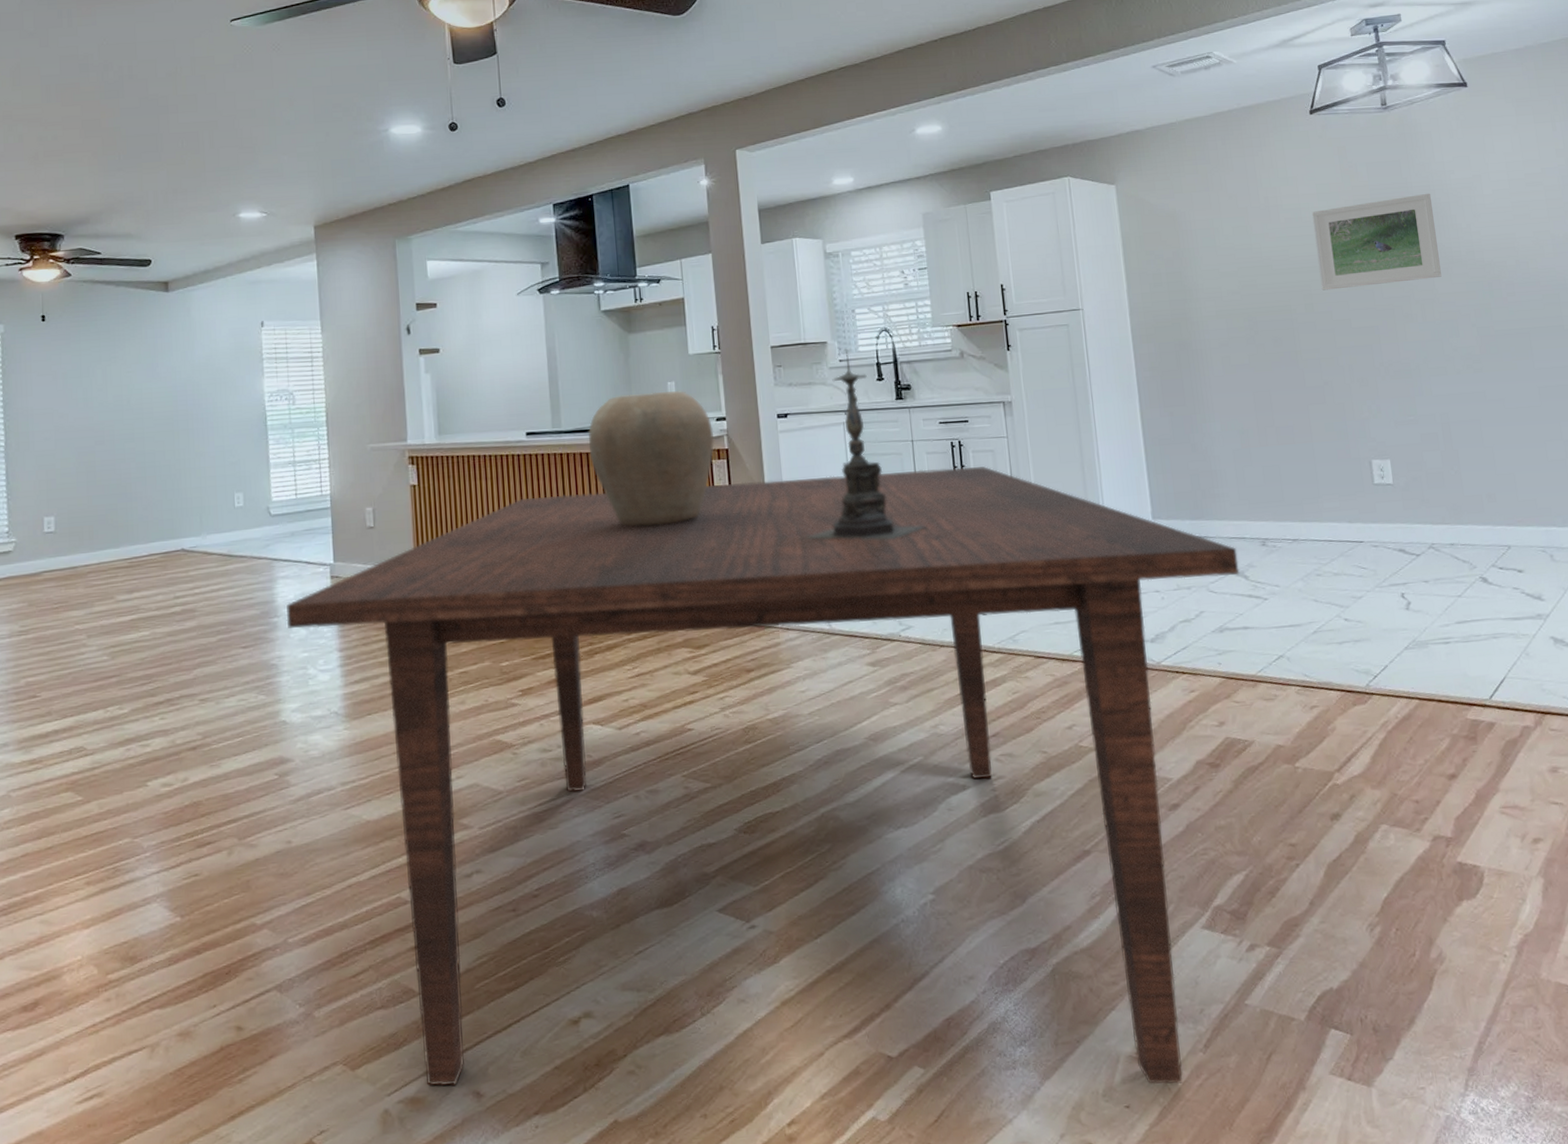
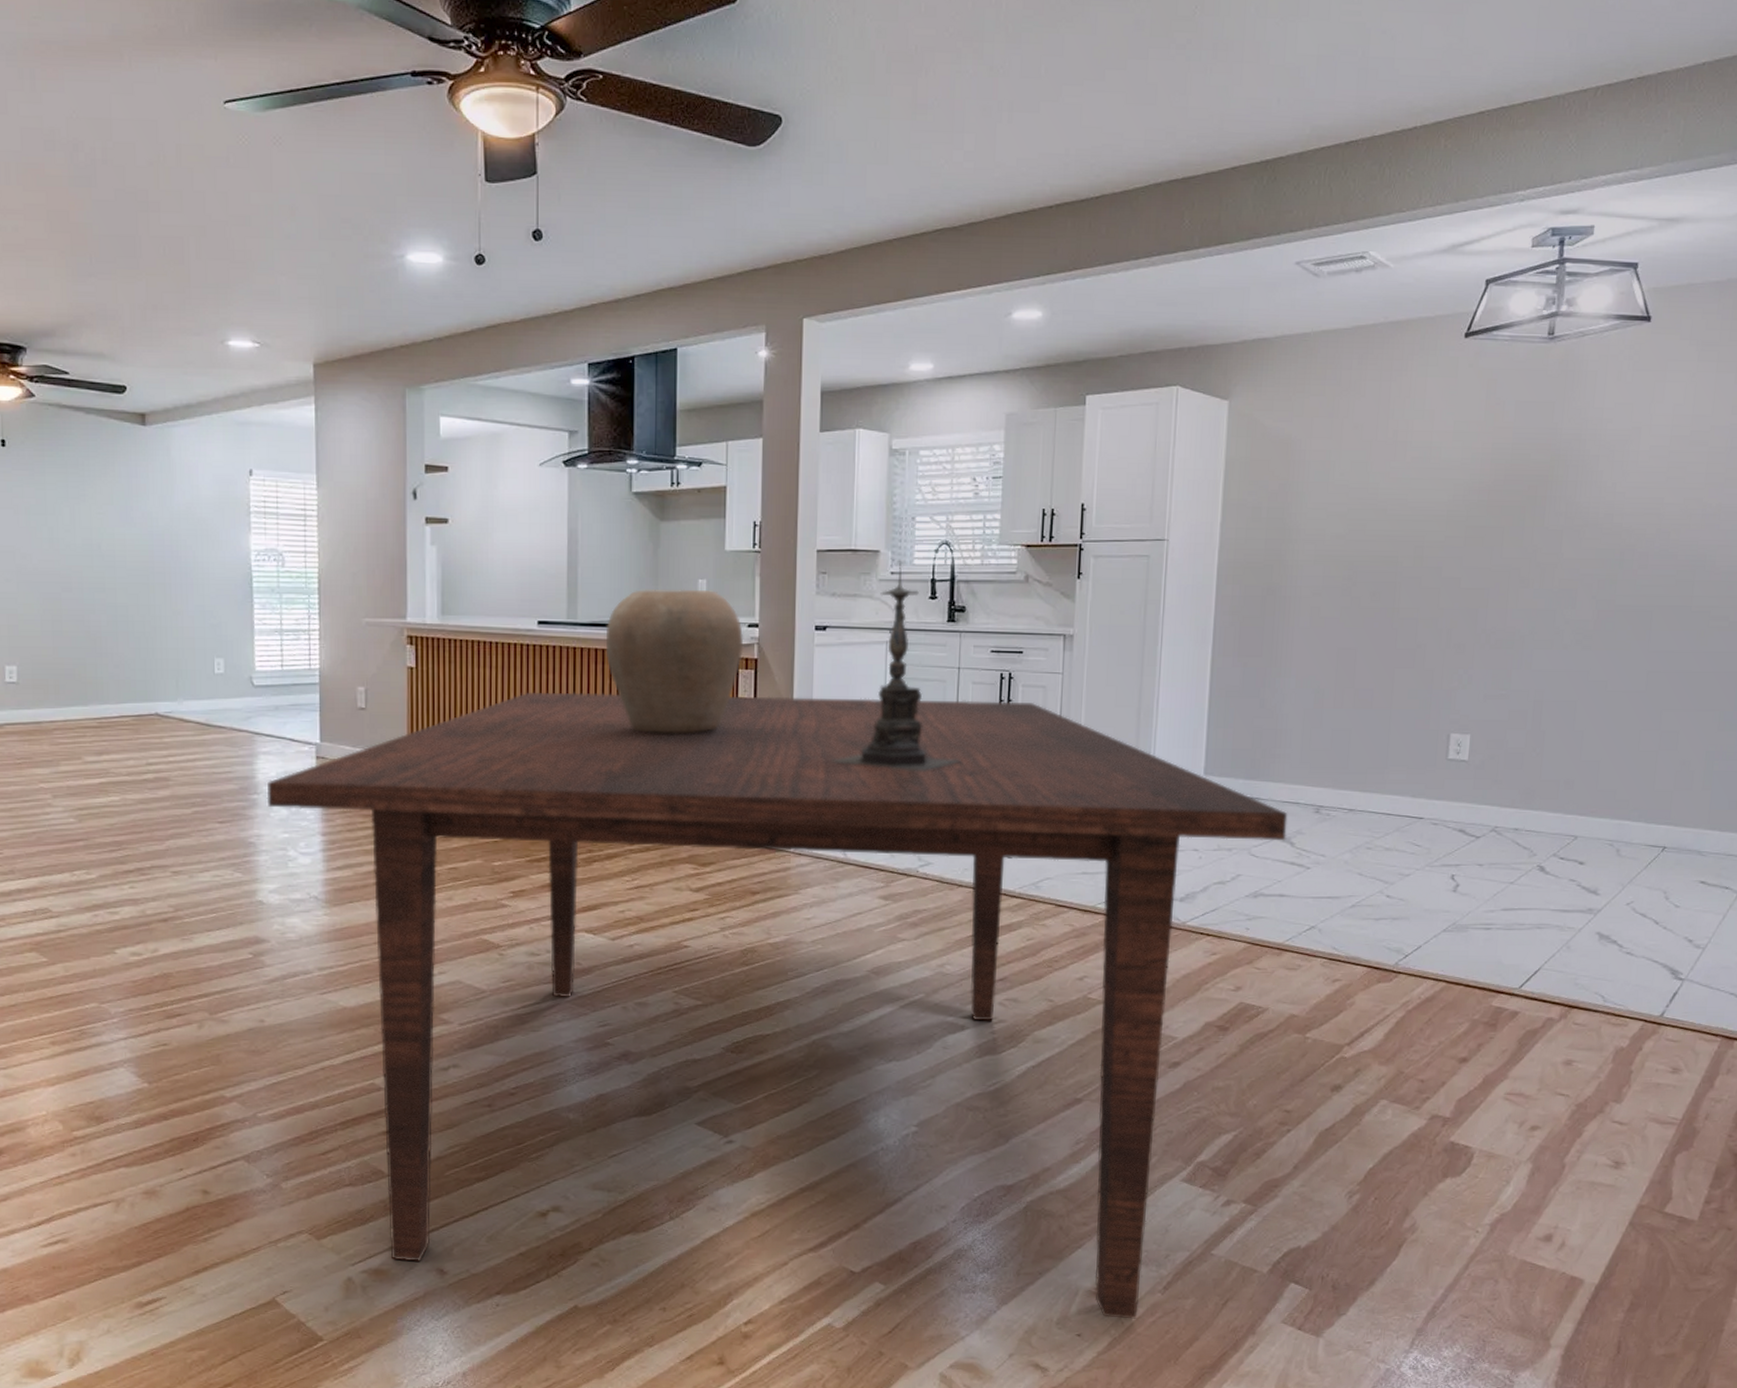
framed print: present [1311,193,1442,291] -> none [1436,442,1581,544]

